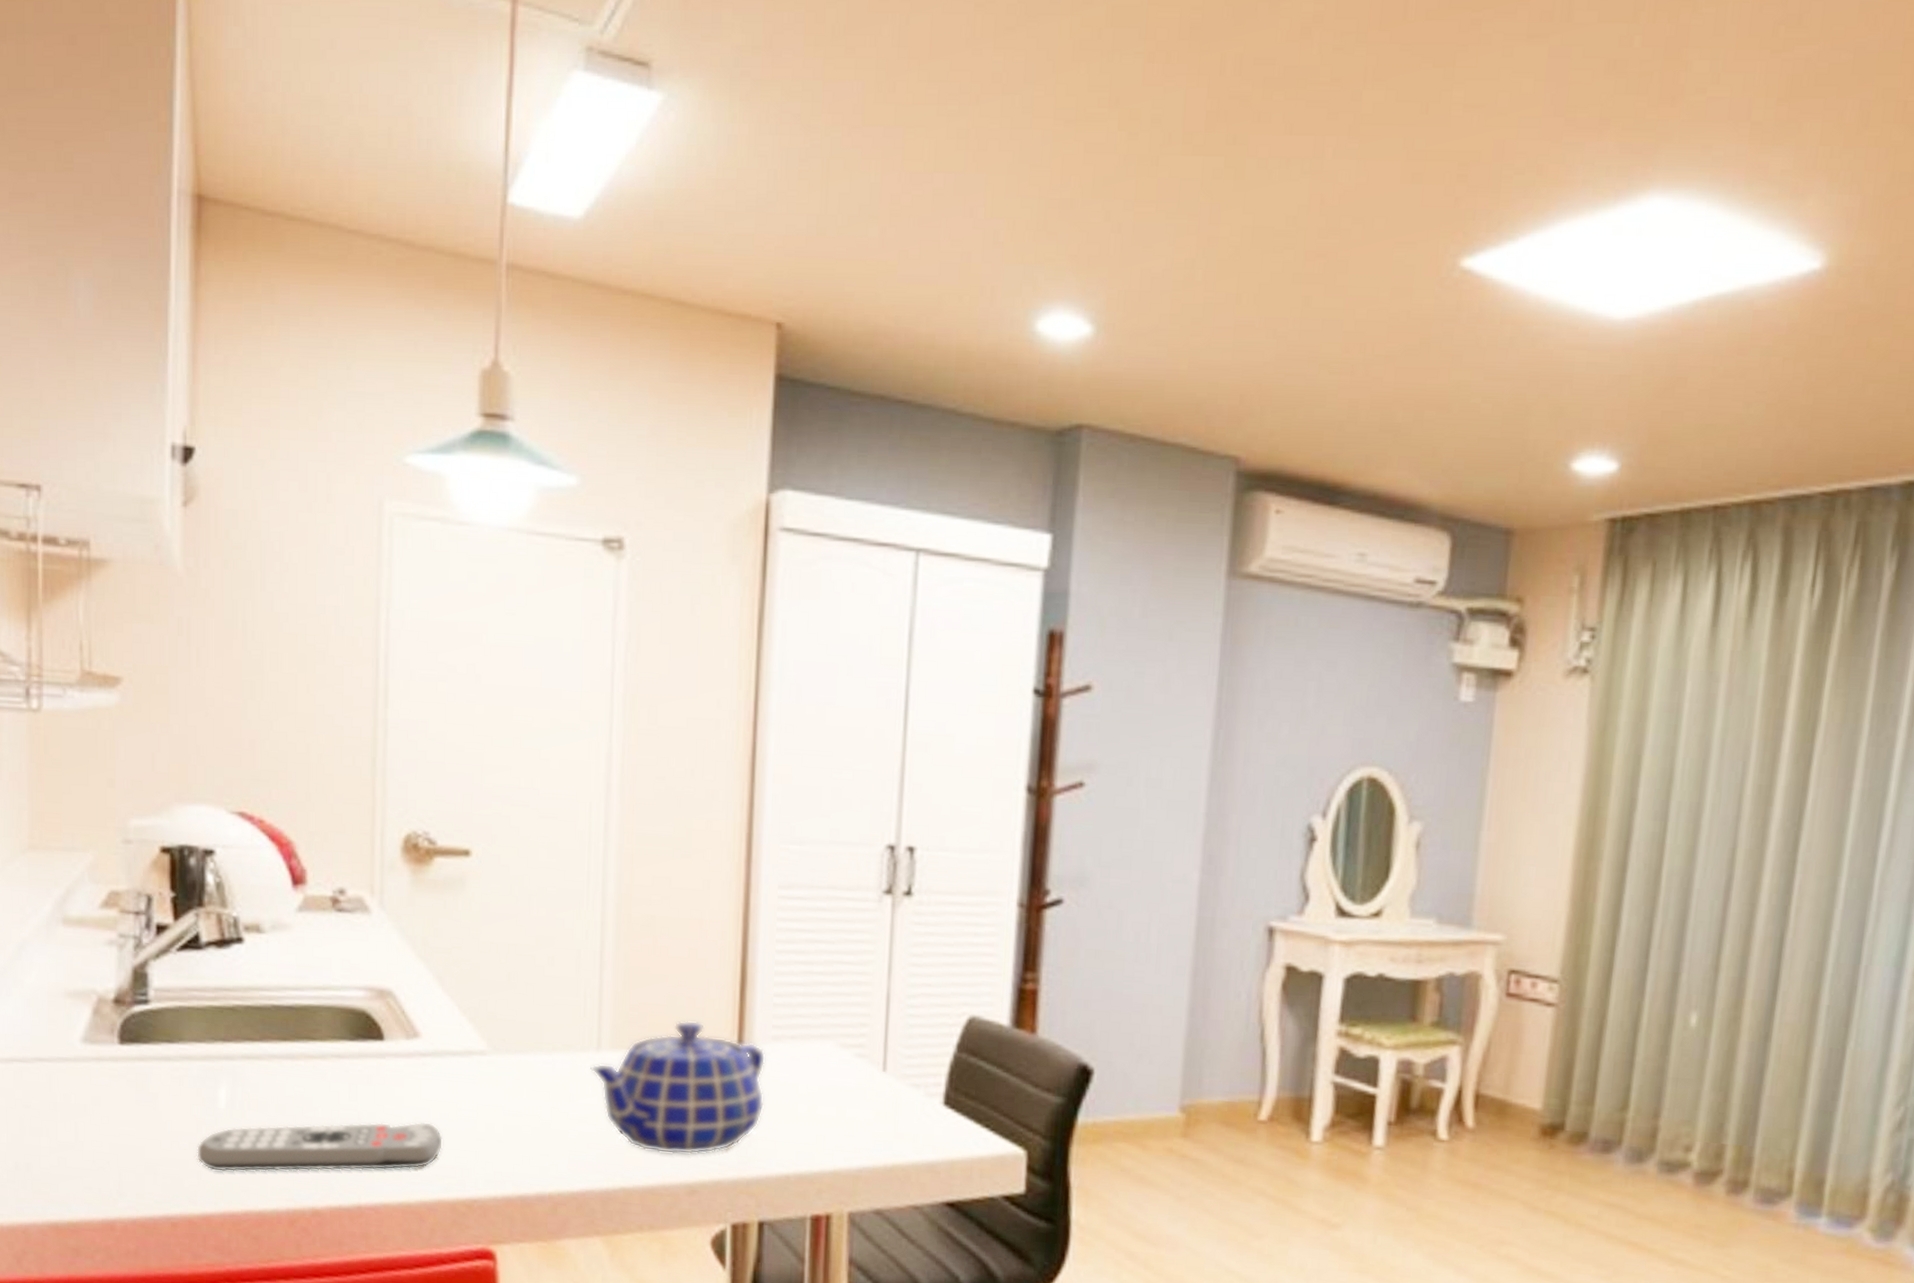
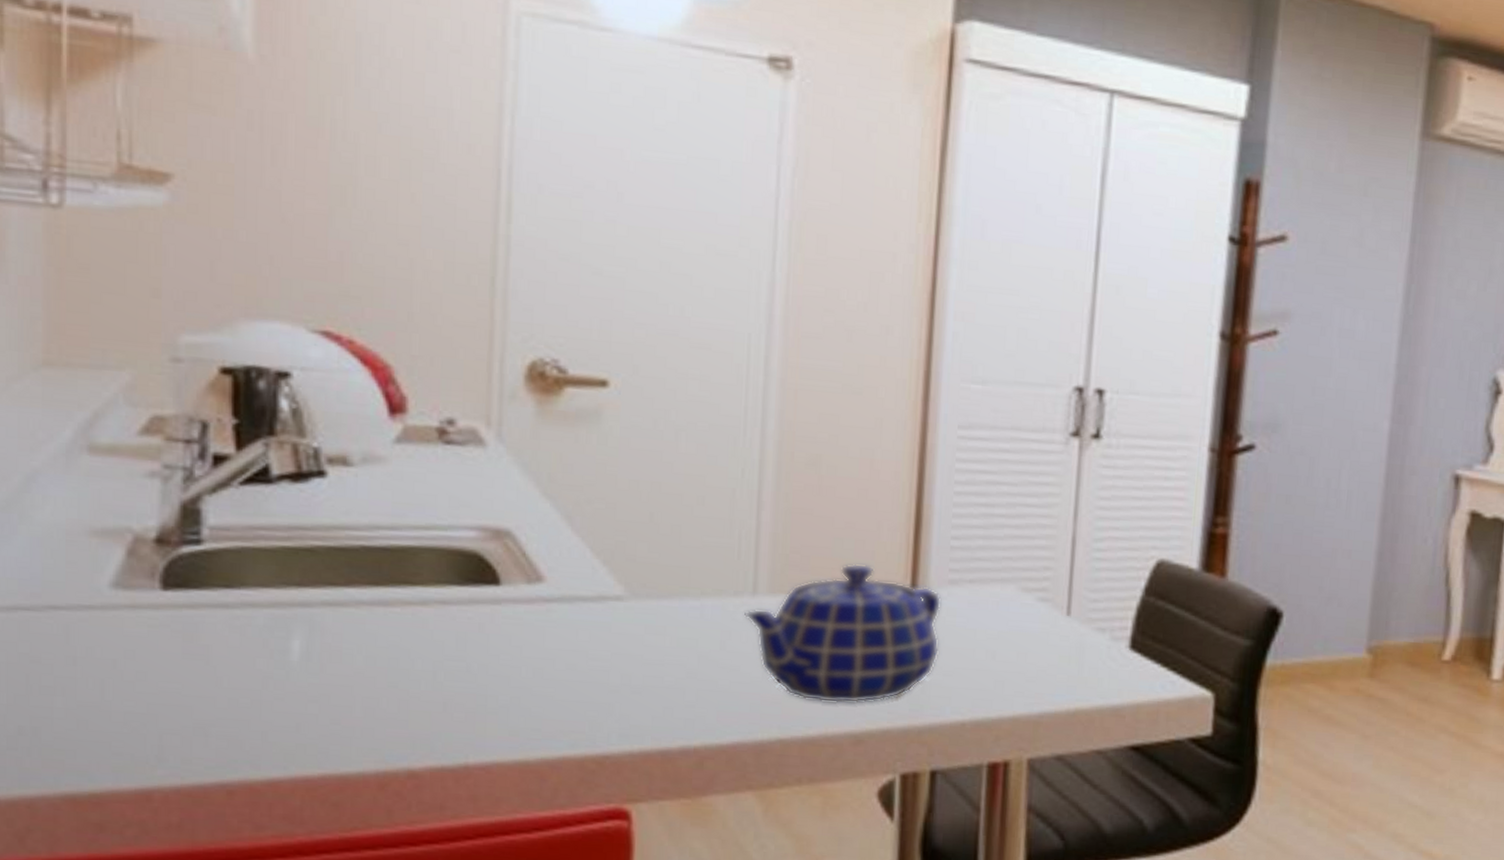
remote control: present [197,1122,443,1172] -> none [262,673,569,732]

